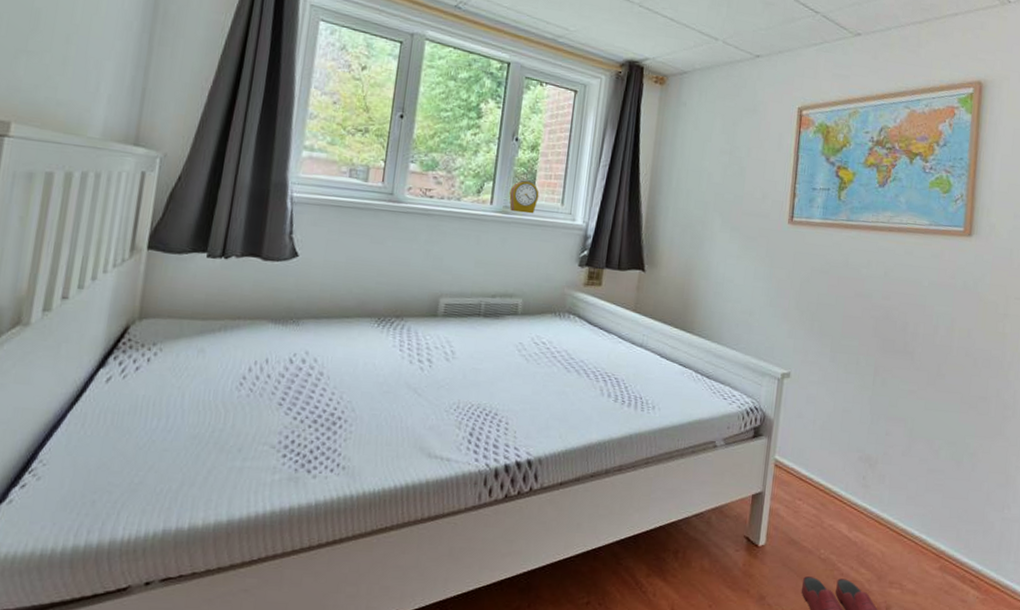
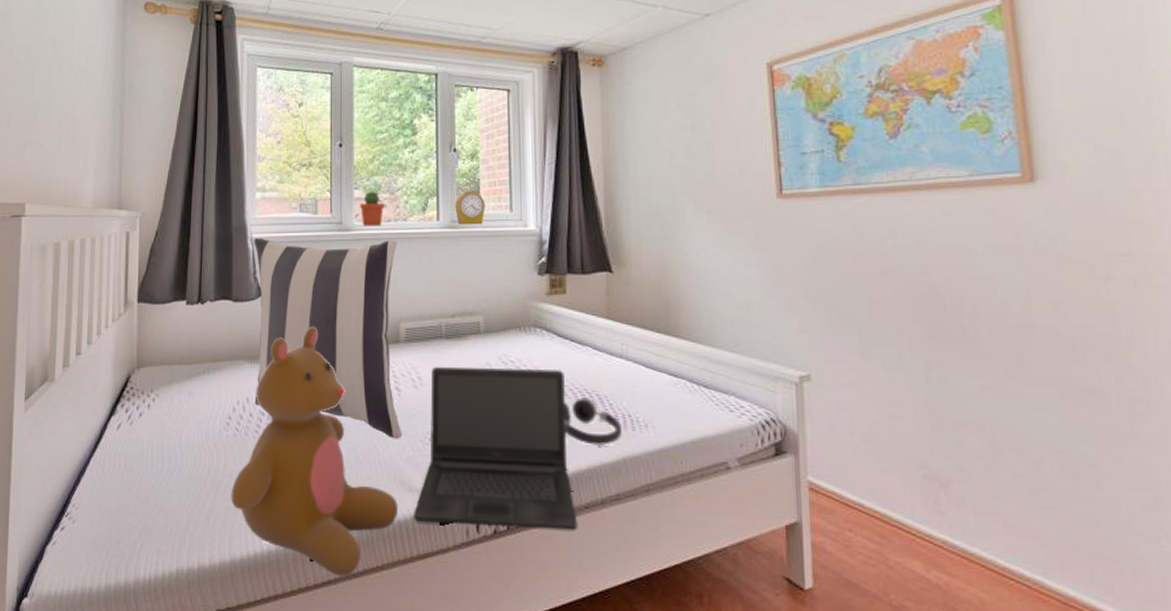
teddy bear: none [235,292,415,537] -> present [231,326,398,577]
pillow: none [274,197,448,408] -> present [254,237,403,439]
succulent plant: none [413,166,440,202] -> present [359,191,385,227]
laptop: none [429,341,590,497] -> present [414,366,578,532]
headphones: none [582,379,633,423] -> present [564,397,623,446]

